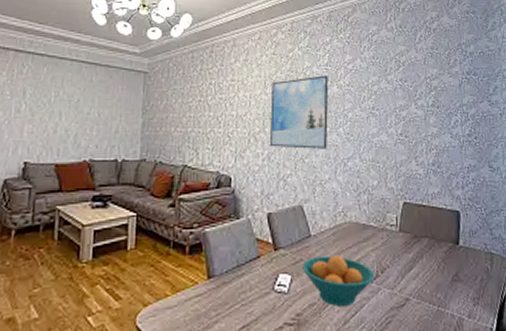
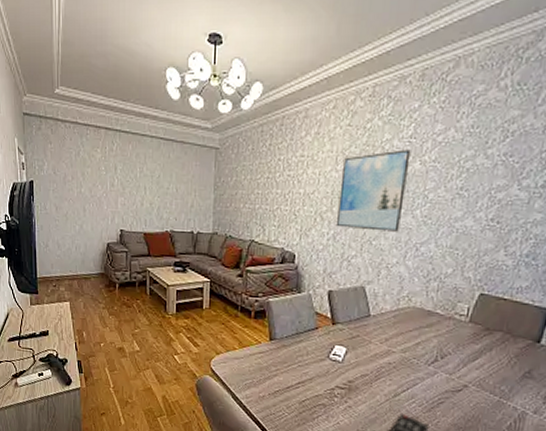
fruit bowl: present [303,255,375,306] -> none [358,334,434,382]

